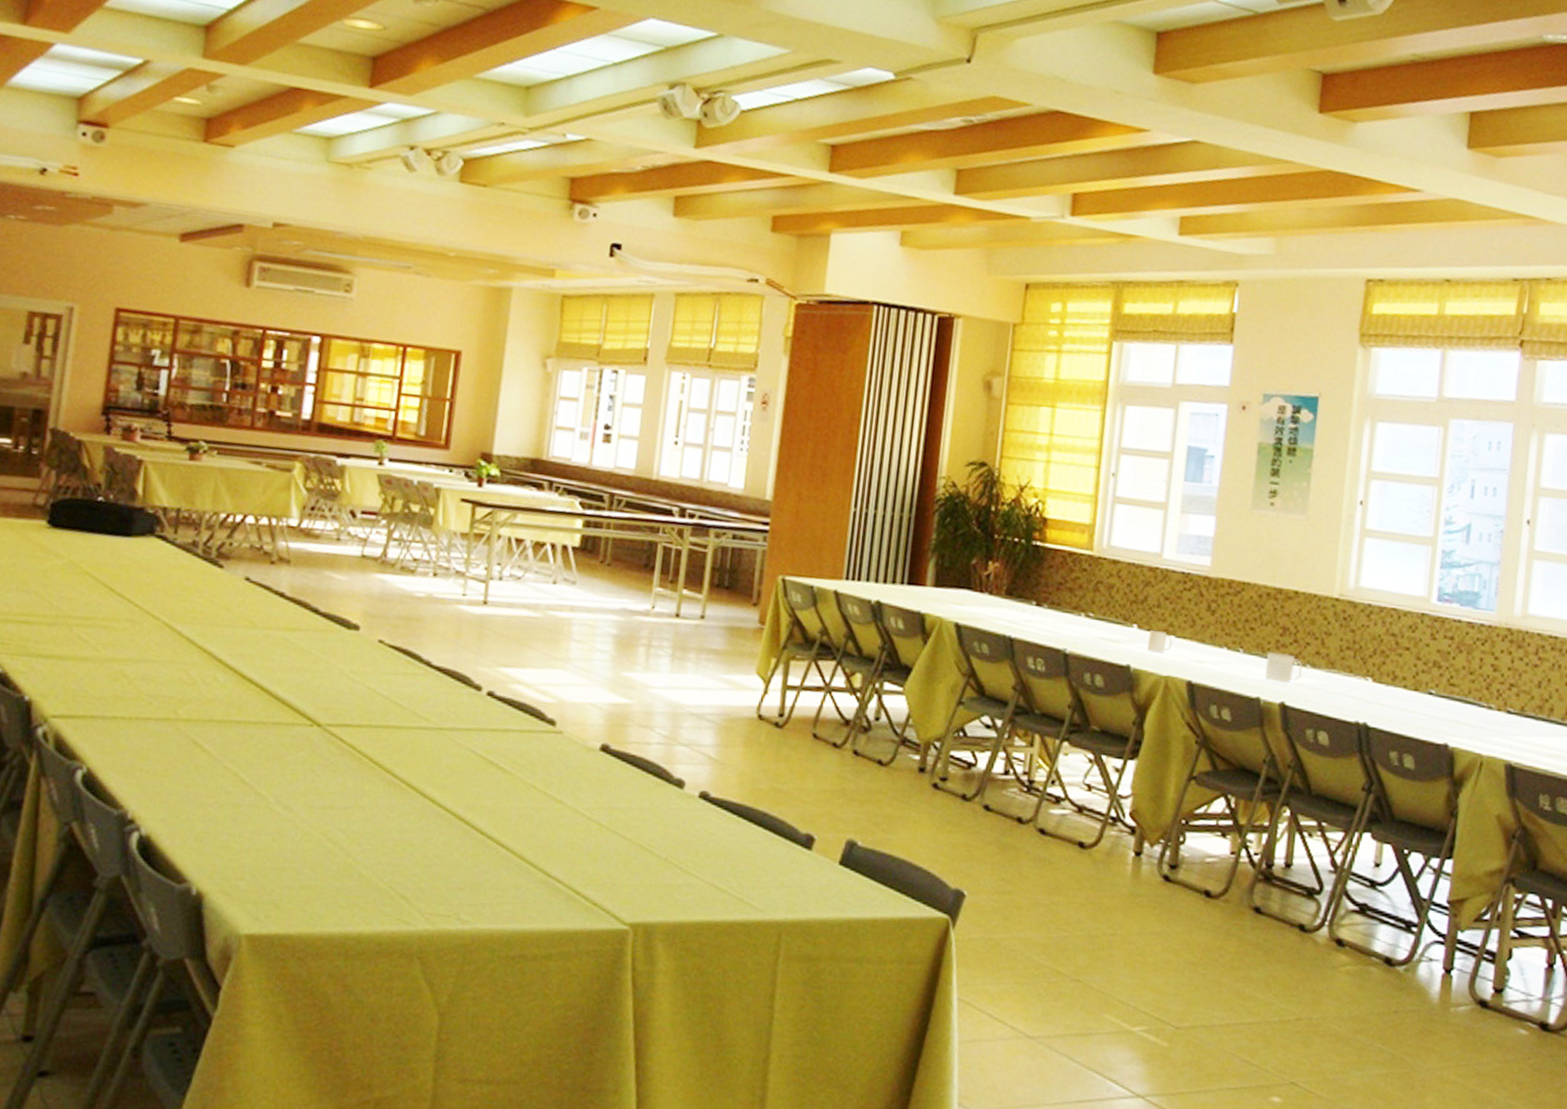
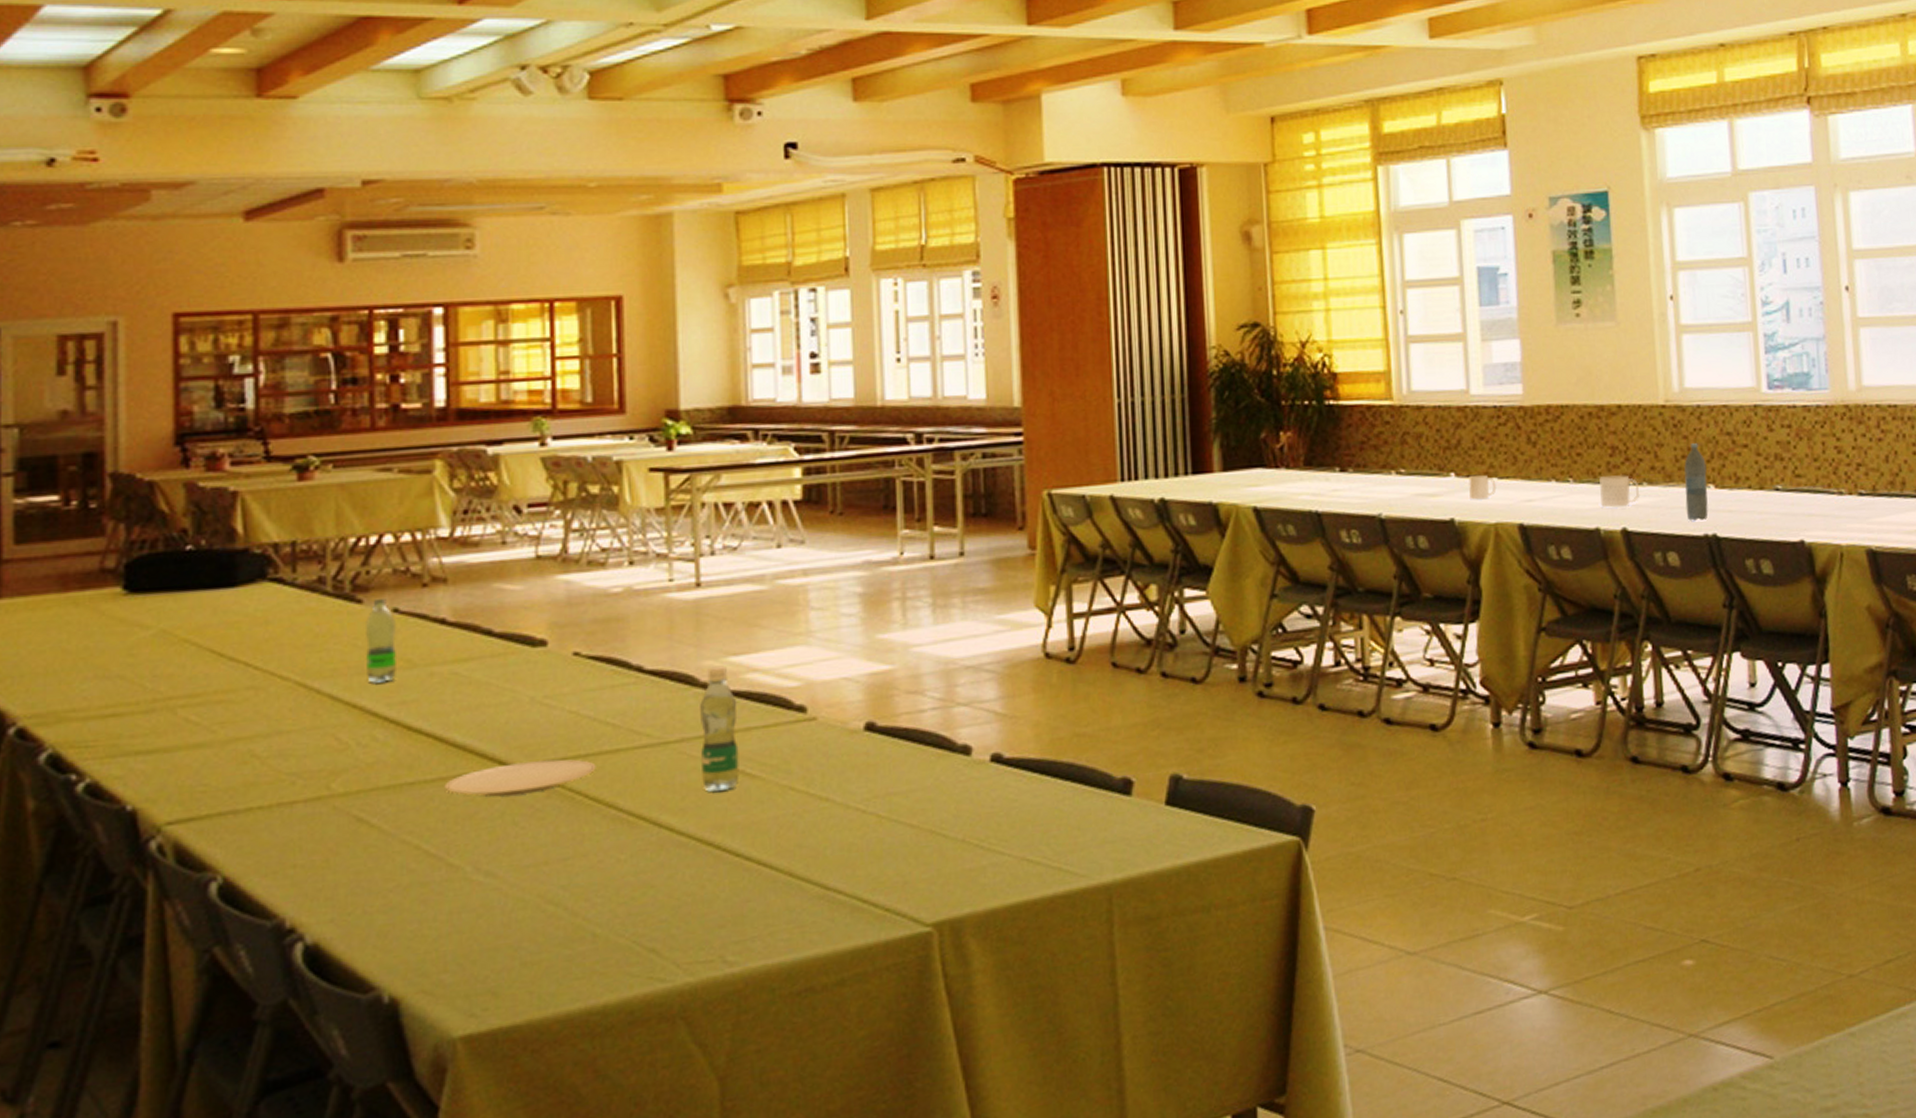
bottle: none [217,567,247,636] -> present [366,598,397,683]
plate: none [263,721,383,749] -> present [444,759,596,797]
bottle: none [463,673,502,778] -> present [700,665,740,792]
water bottle: none [1342,638,1368,710] -> present [1684,443,1708,521]

